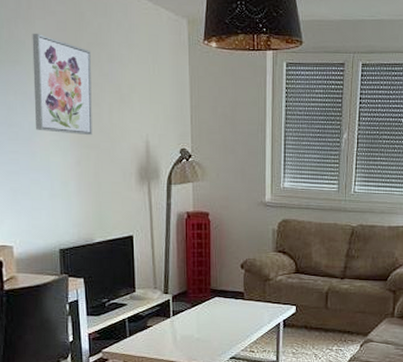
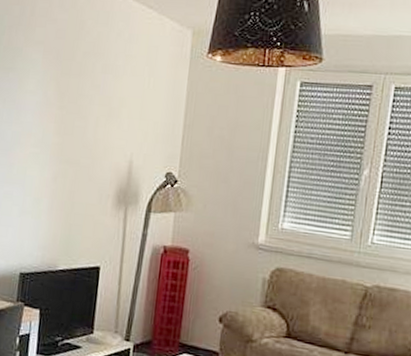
wall art: present [32,33,92,135] -> none [17,40,86,150]

